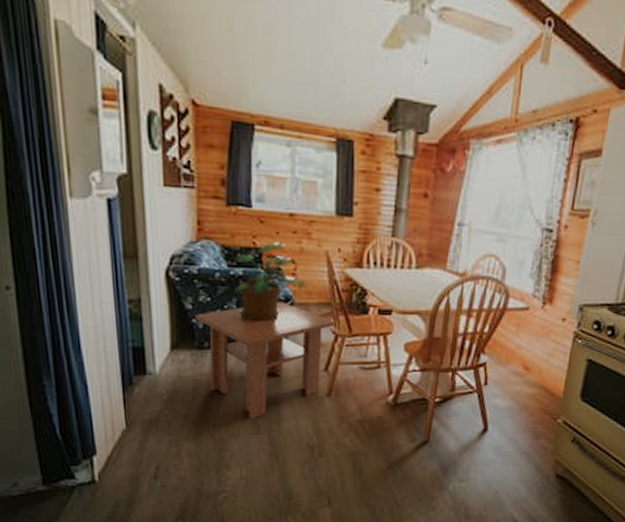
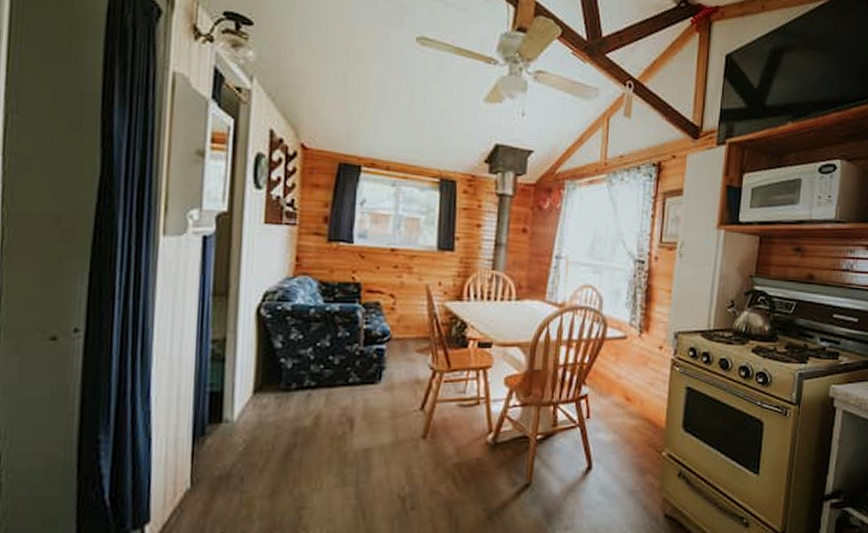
coffee table: present [195,302,335,419] -> none [284,337,433,469]
potted plant: present [234,242,307,322] -> none [329,276,405,360]

